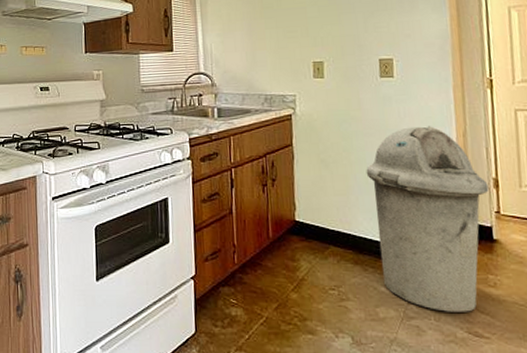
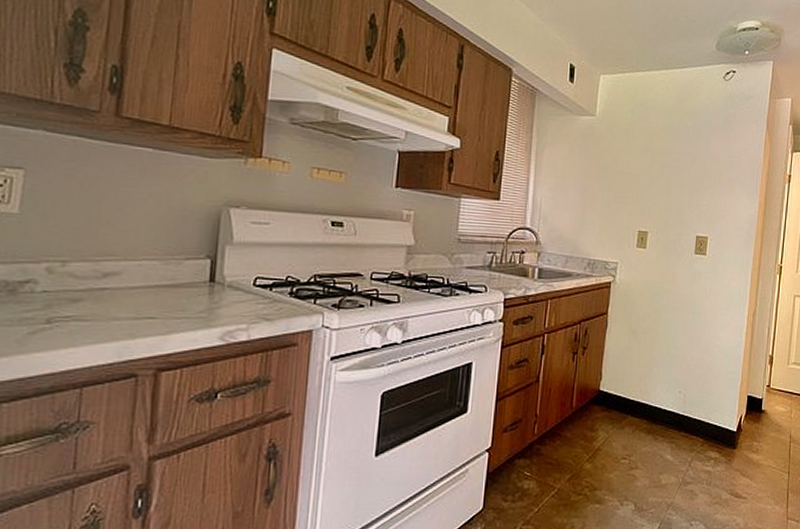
trash can: present [366,126,489,312] -> none [669,304,765,476]

